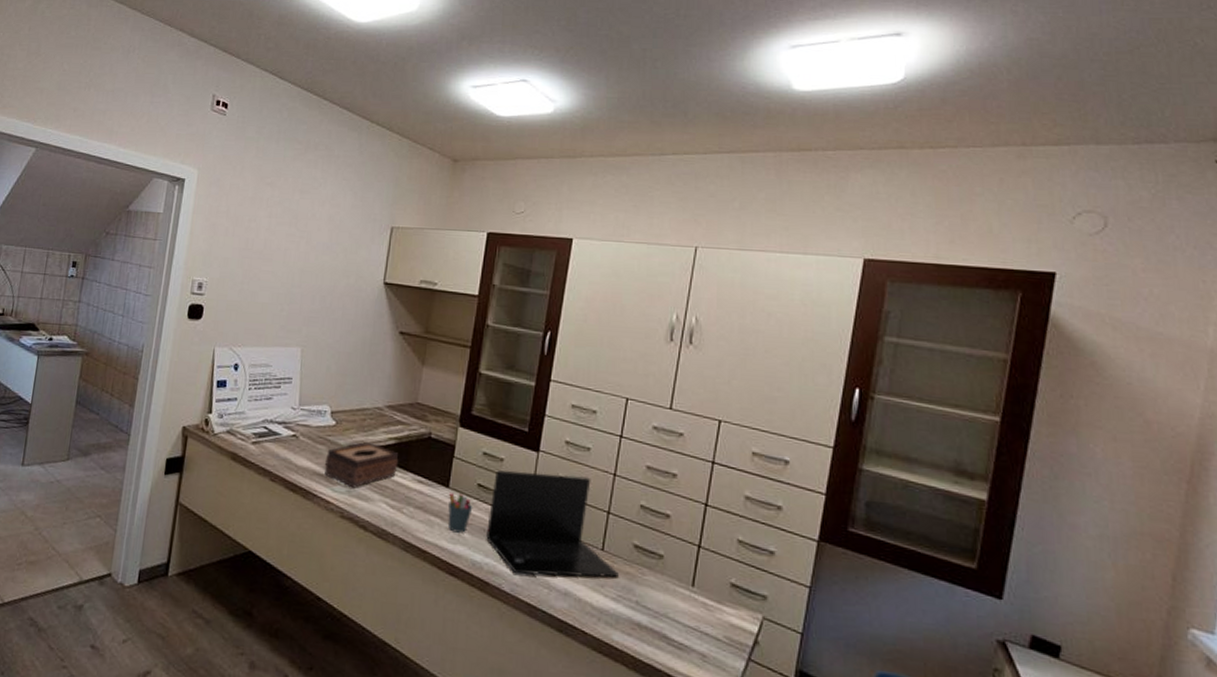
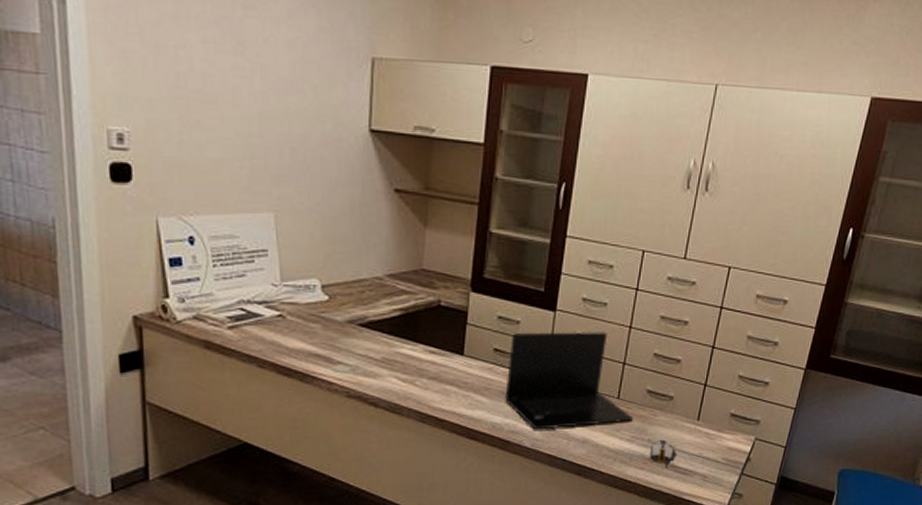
tissue box: present [324,442,399,488] -> none [321,316,407,366]
pen holder: present [448,493,473,533] -> none [464,360,490,398]
computer mouse: none [639,602,670,639] -> present [650,439,678,469]

